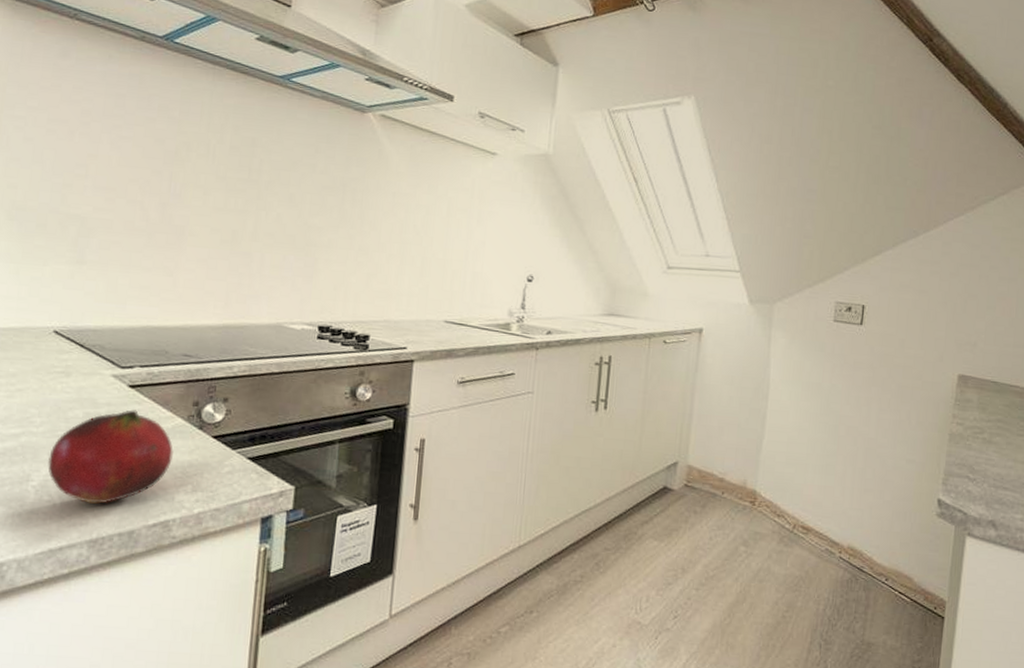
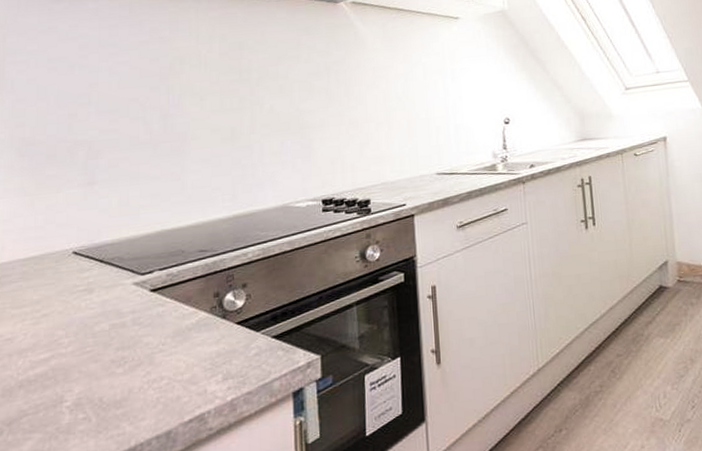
fruit: present [48,410,173,504] -> none [80,312,200,413]

